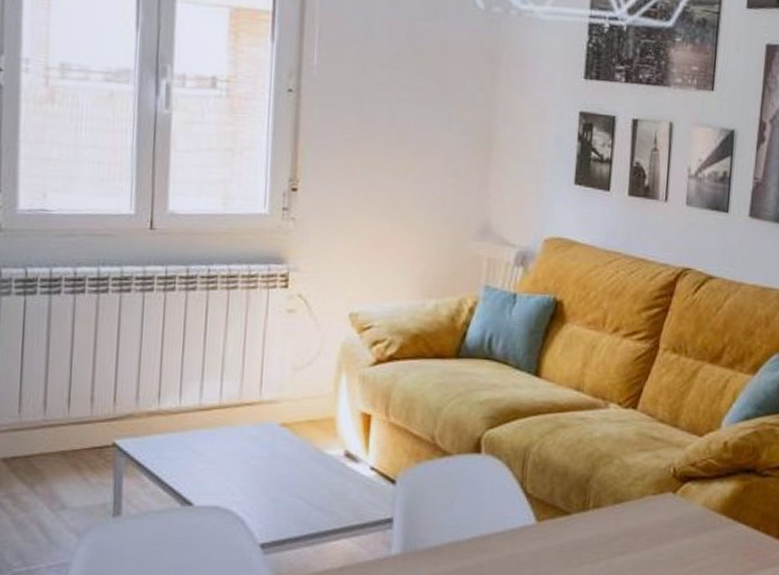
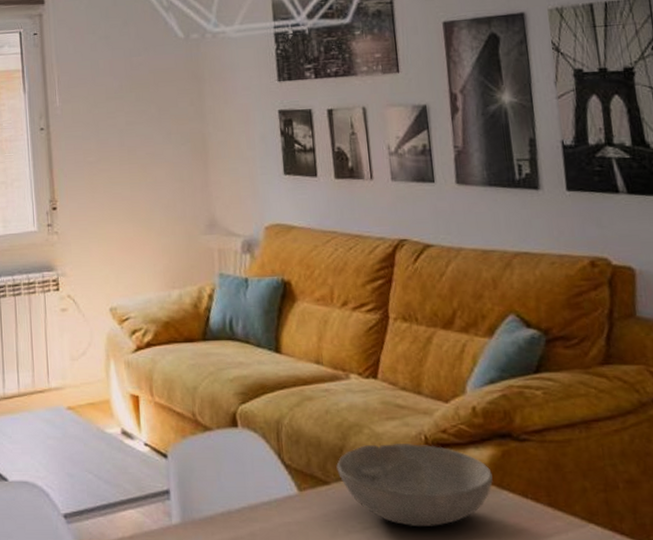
bowl: none [580,475,731,557] -> present [336,444,493,526]

